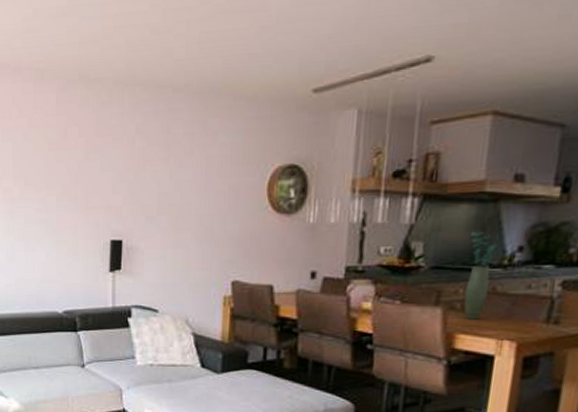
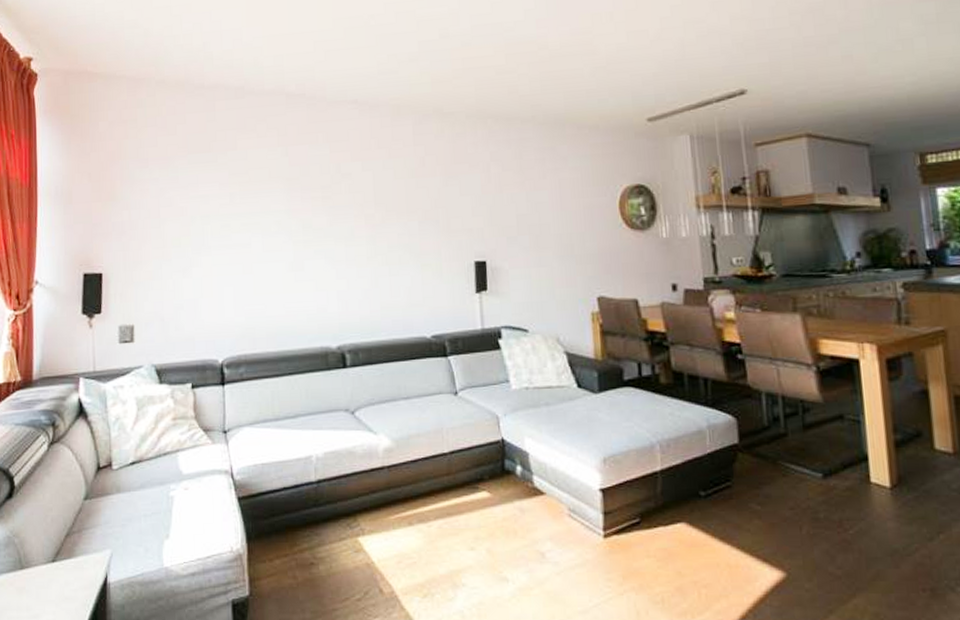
vase: present [463,228,499,320] -> none [810,237,839,324]

